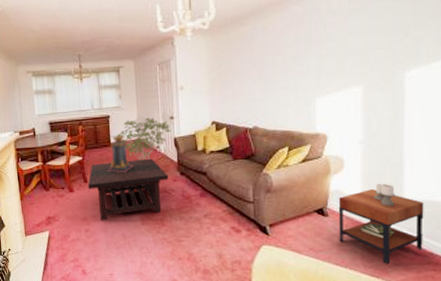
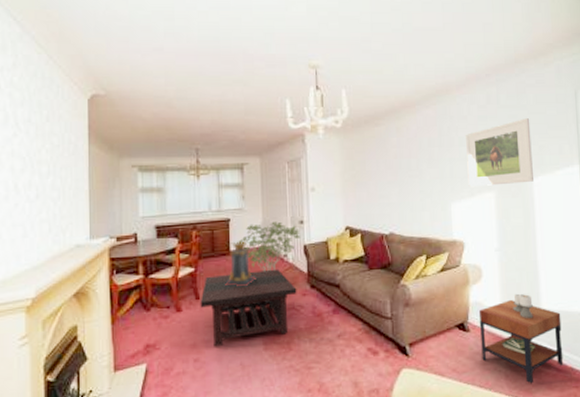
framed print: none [334,9,407,83] -> present [466,118,533,188]

